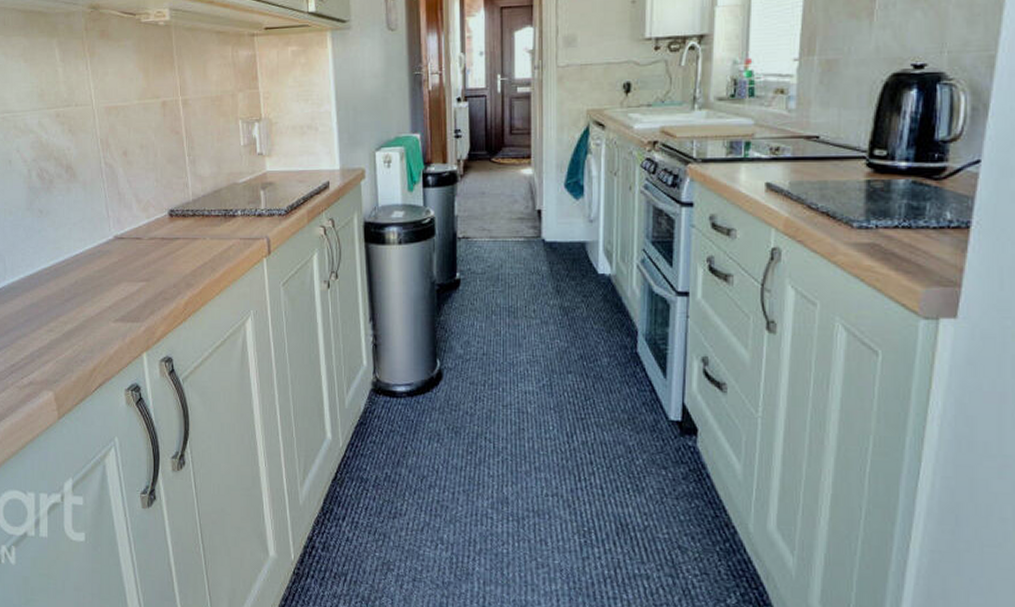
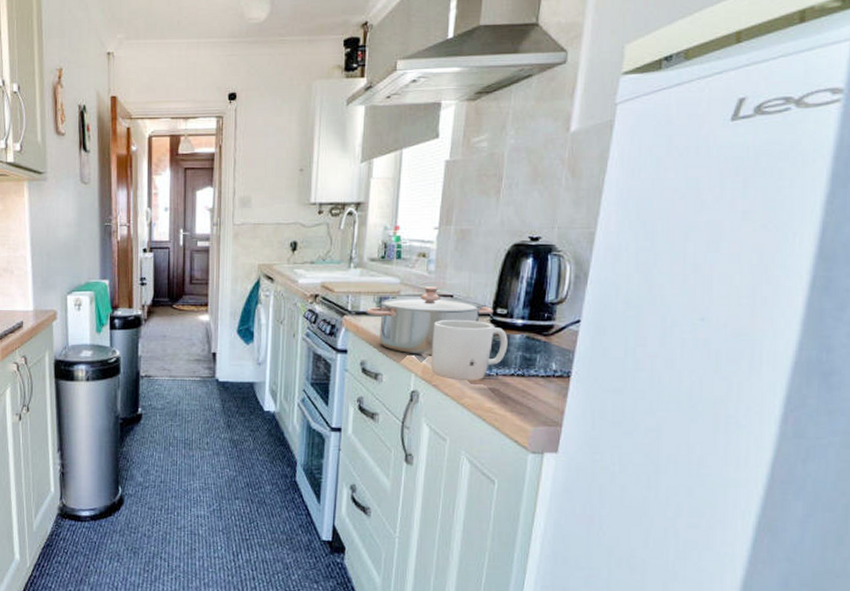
cooking pot: none [714,127,870,207] -> present [366,286,494,356]
mug: none [794,163,889,234] -> present [430,319,508,380]

